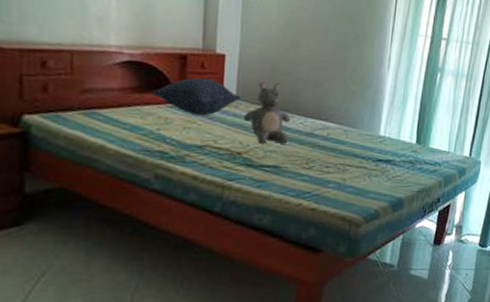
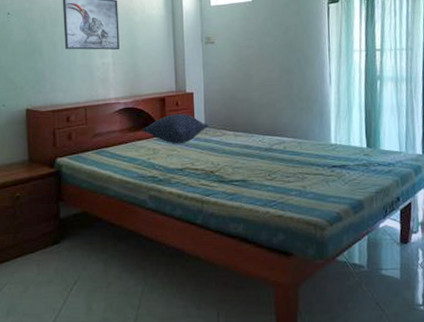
teddy bear: present [244,82,291,144] -> none [213,110,251,162]

